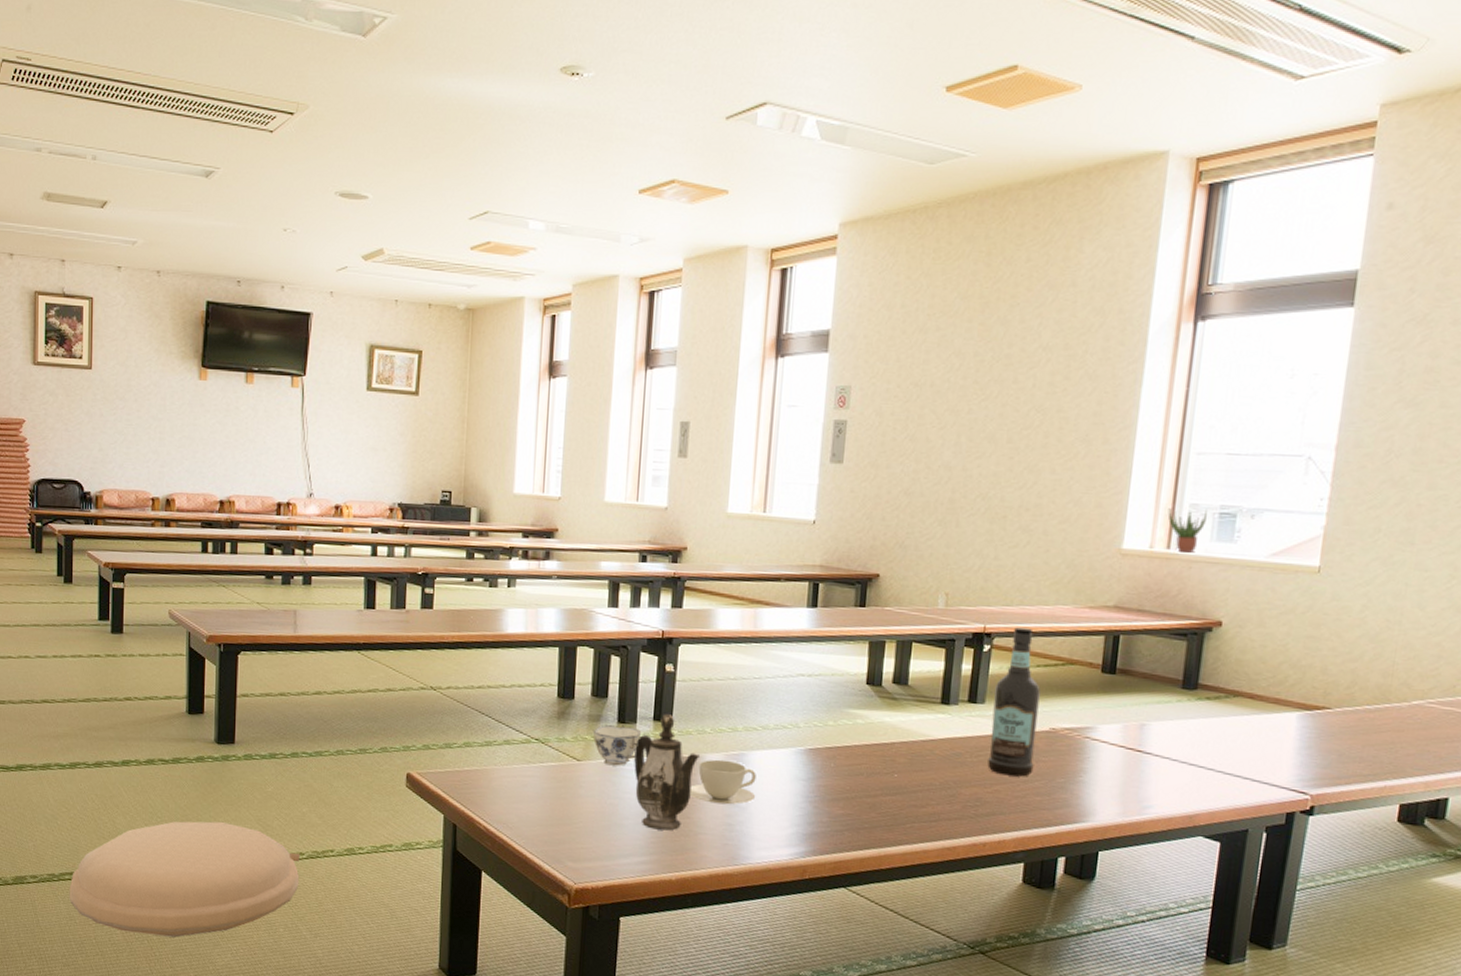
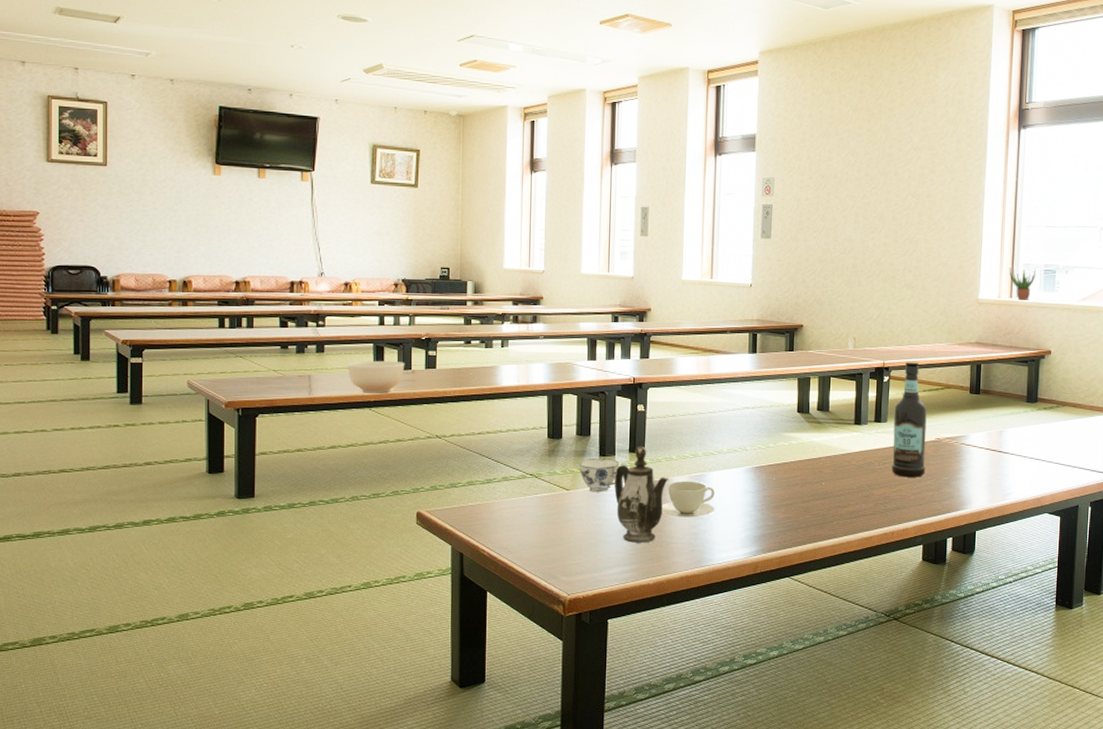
seat cushion: present [69,821,301,938] -> none [90,569,320,680]
bowl: none [335,596,399,635] -> present [347,360,405,393]

